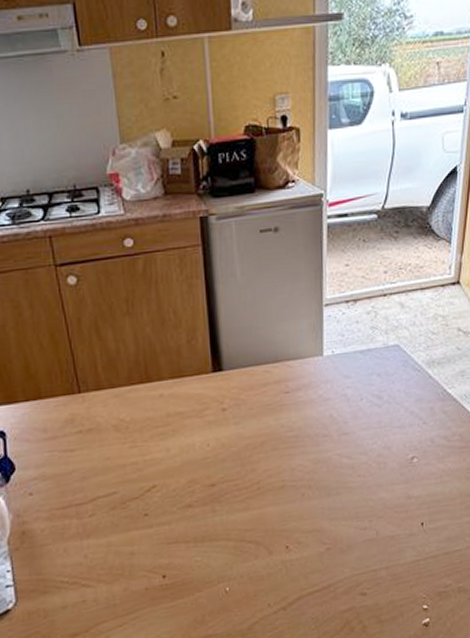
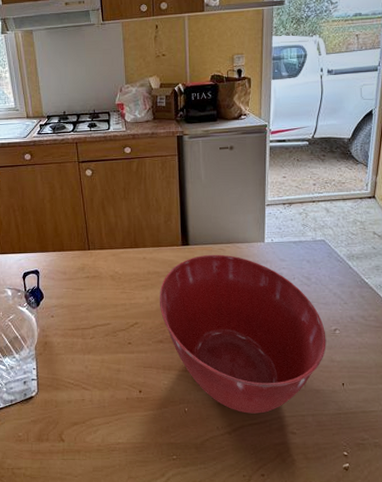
mixing bowl: none [184,378,402,581] -> present [159,254,326,414]

